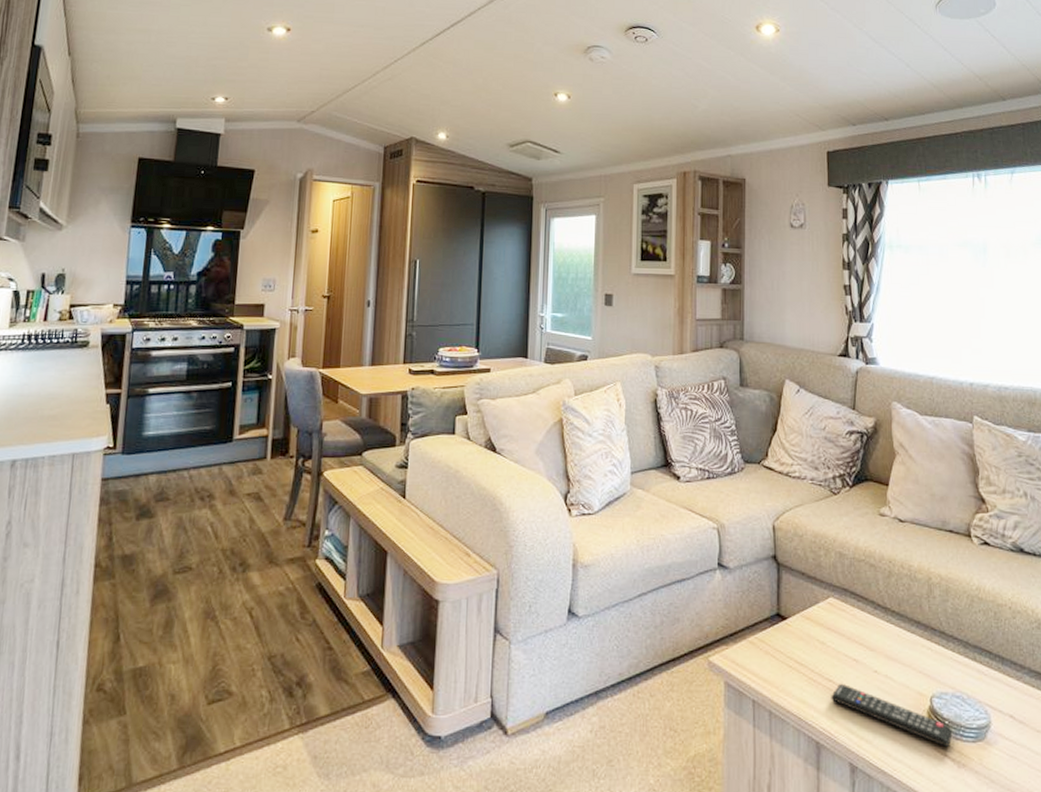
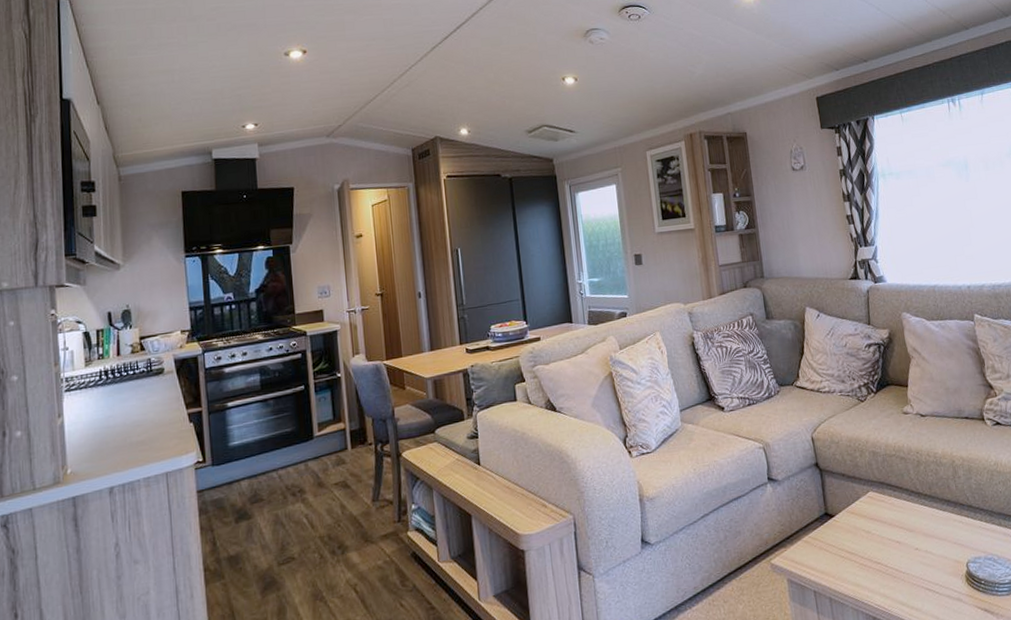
remote control: present [831,684,953,748] -> none [881,564,989,604]

